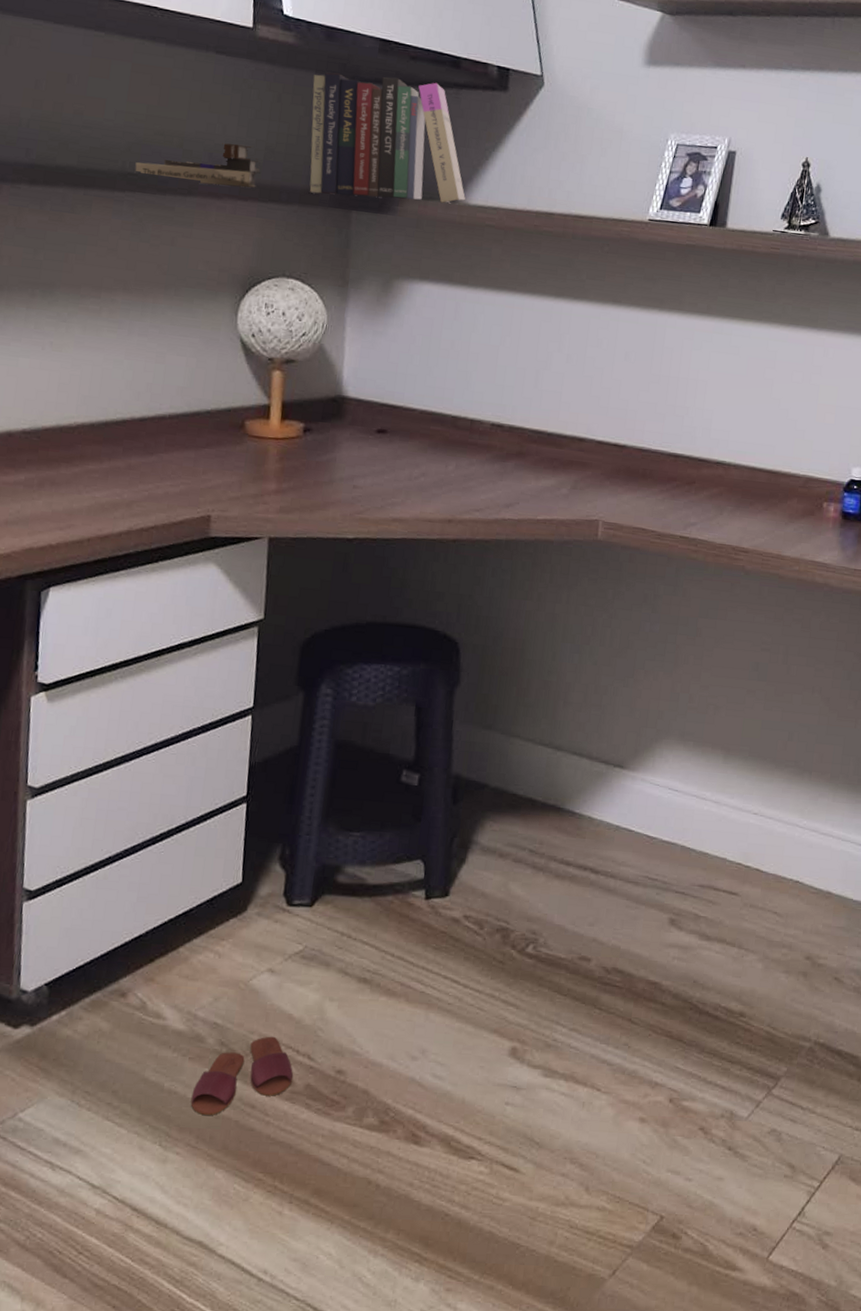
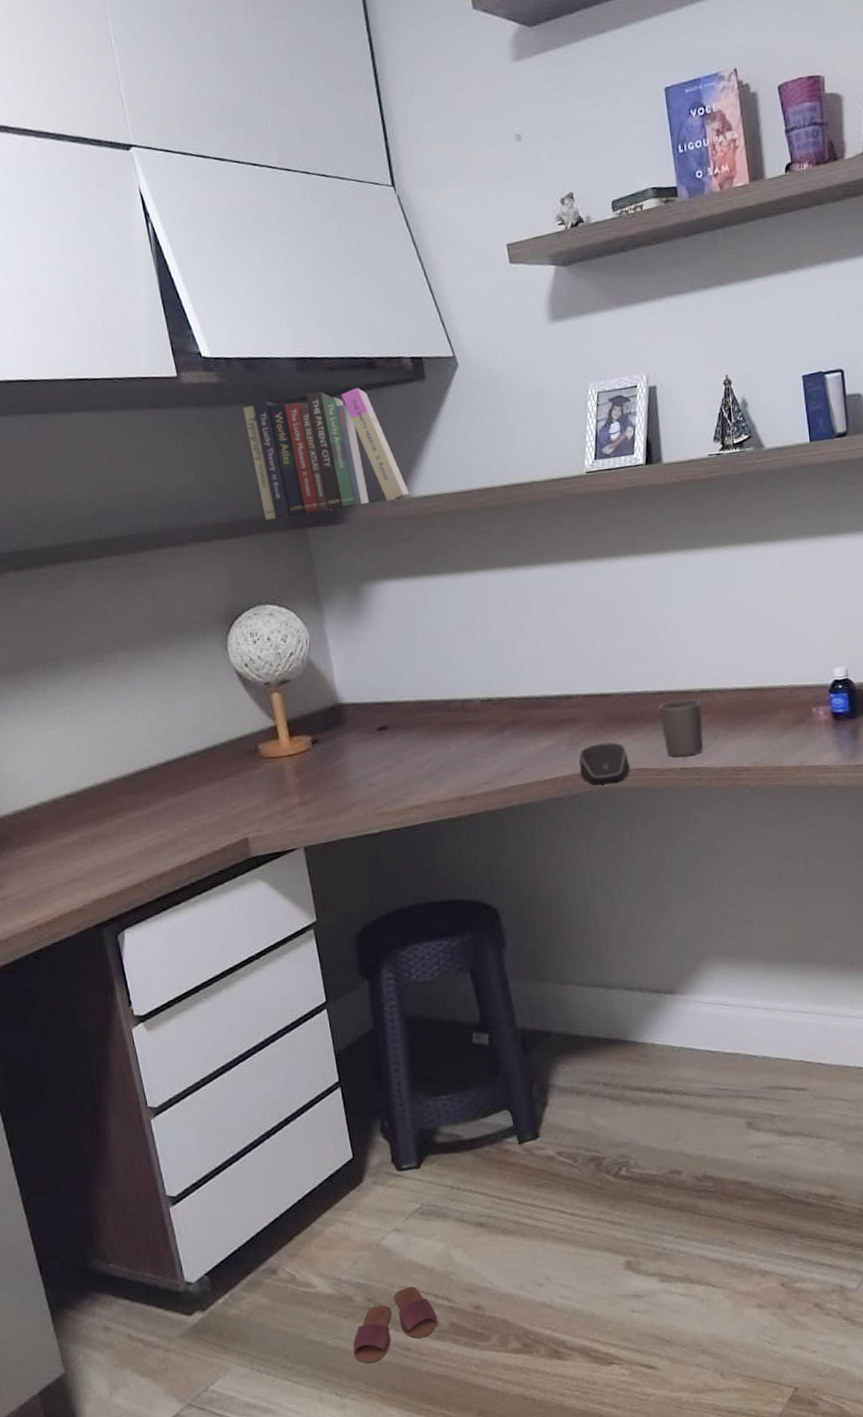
books: present [135,143,261,188] -> none [104,488,217,537]
computer mouse: none [577,493,629,537] -> present [579,742,630,784]
mug: none [669,465,714,525] -> present [659,698,704,757]

